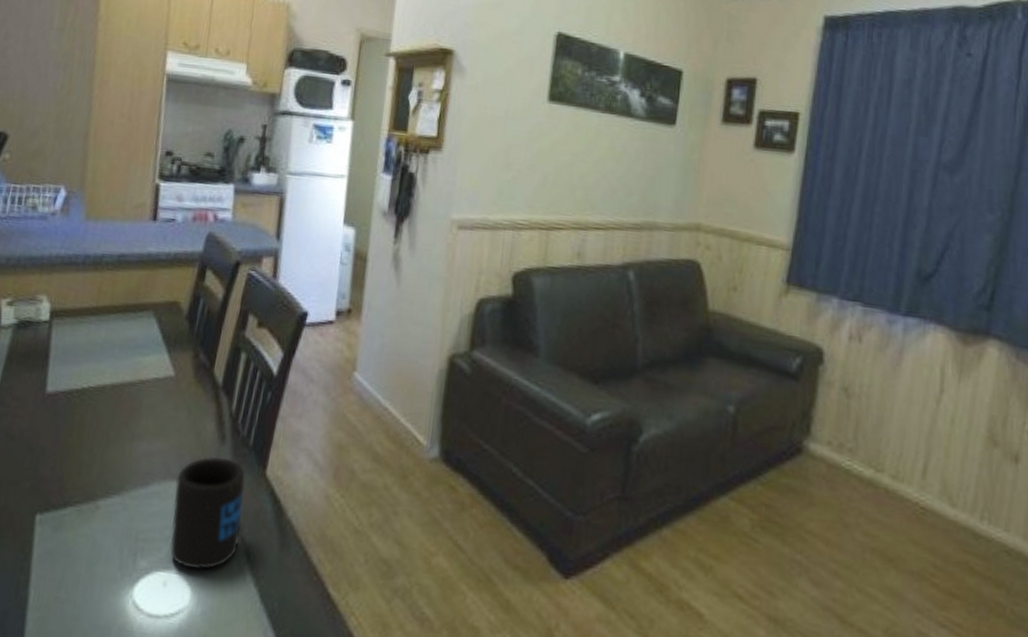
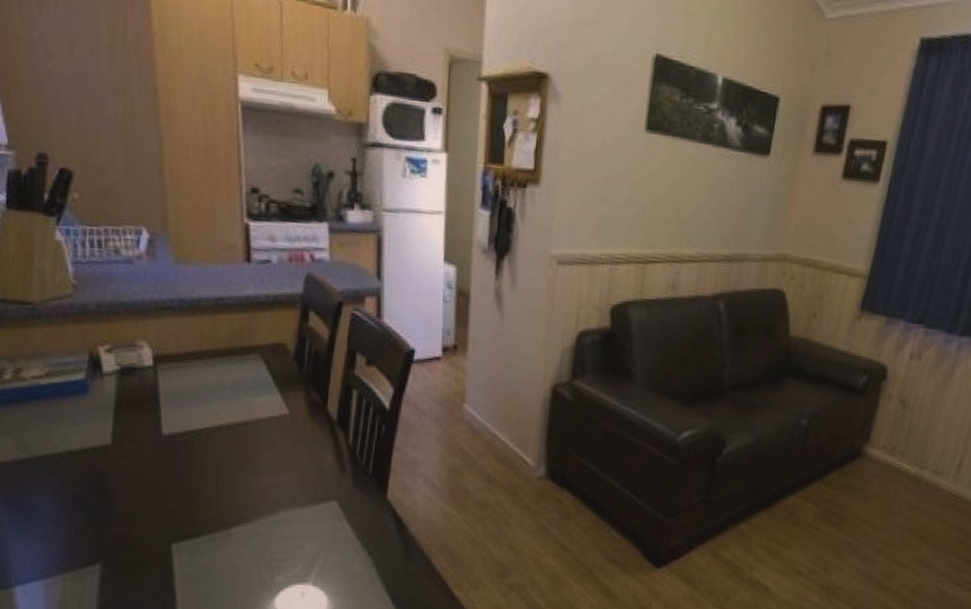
mug: present [170,456,246,570] -> none [302,485,369,581]

